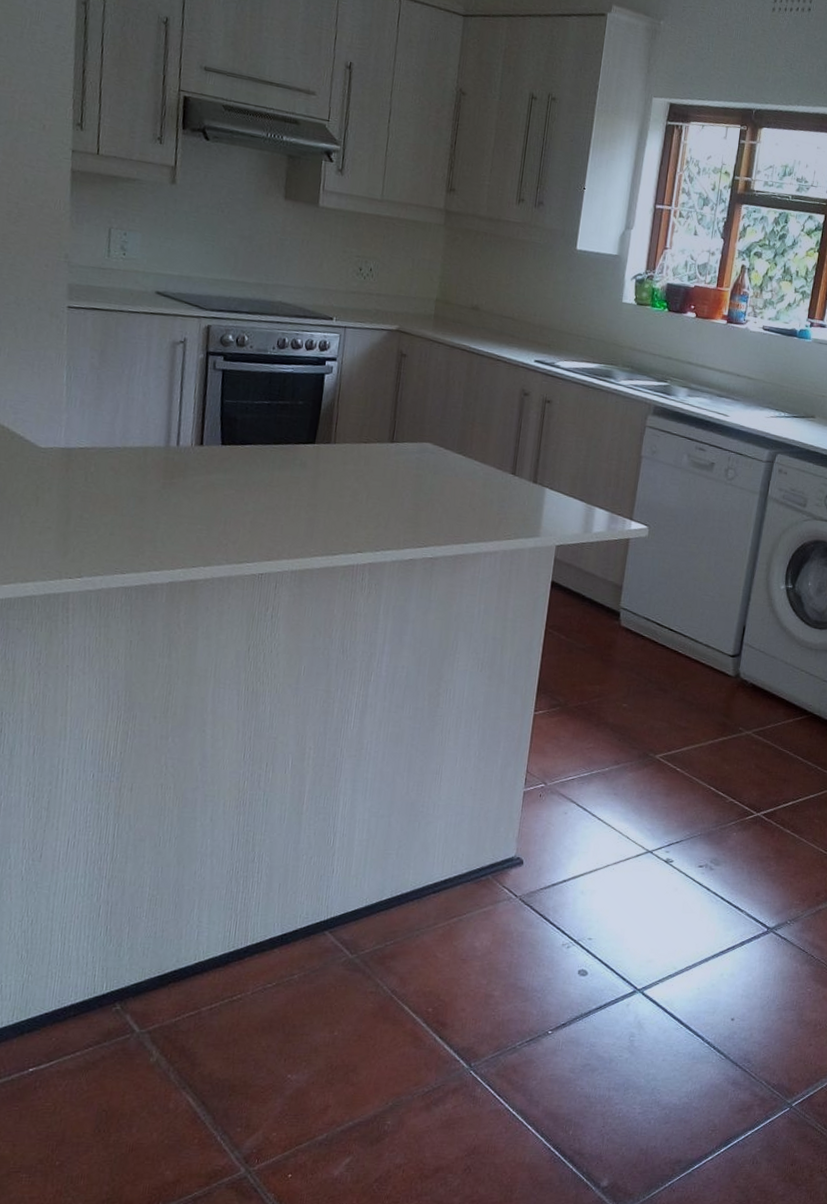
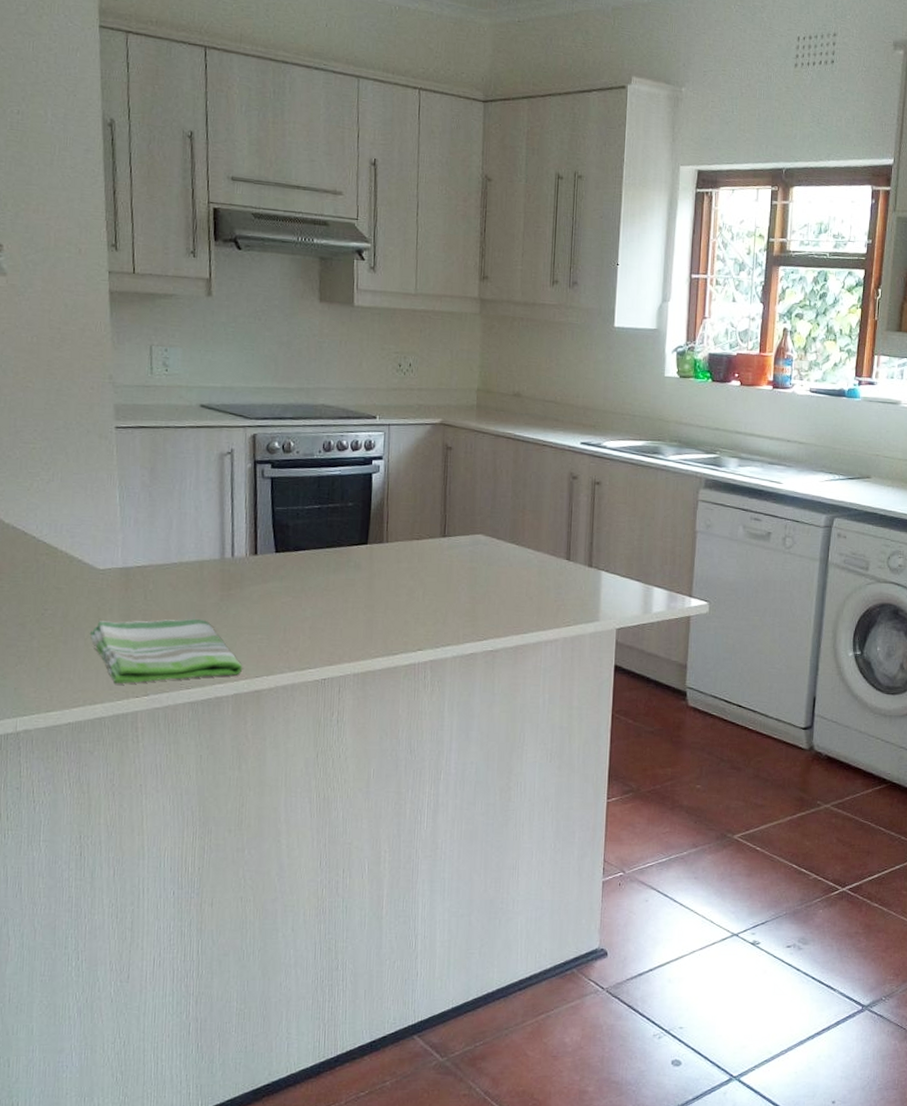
dish towel: none [26,499,180,565] -> present [89,618,243,684]

